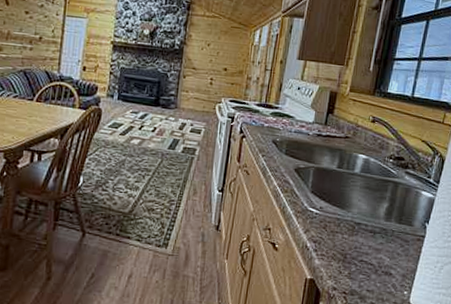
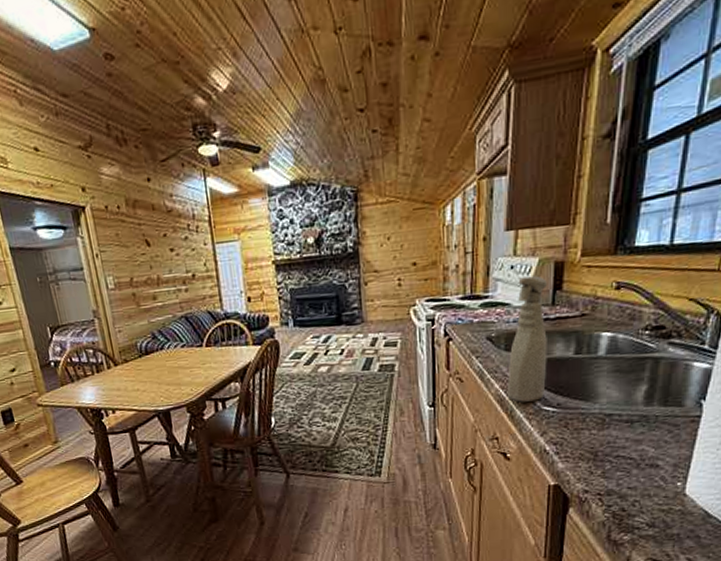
spray bottle: none [283,98,324,202] -> present [507,275,548,402]

